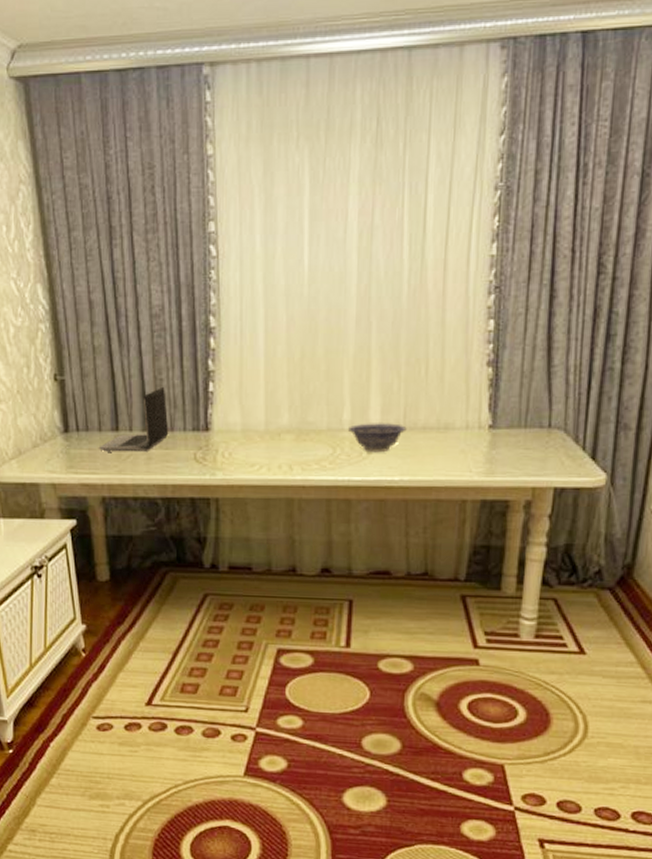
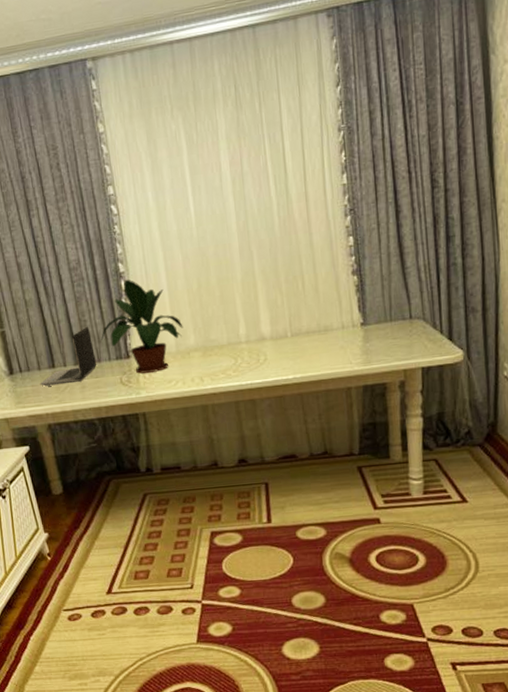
potted plant: none [178,336,277,452] -> present [101,279,184,374]
decorative bowl: present [348,423,407,453] -> none [245,331,294,358]

